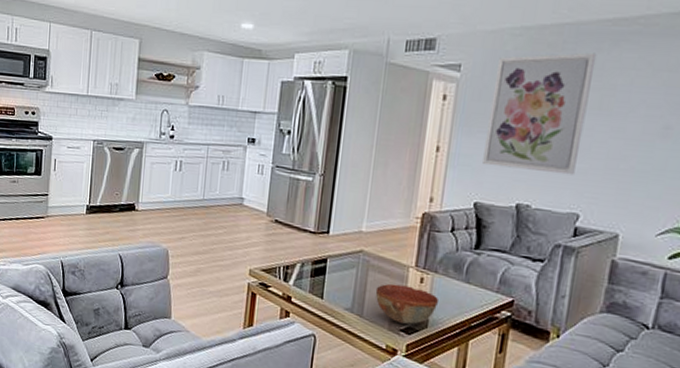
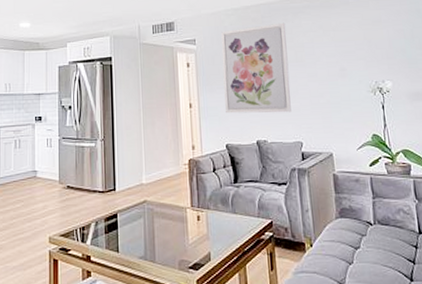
bowl: present [375,283,440,325] -> none [162,225,216,261]

